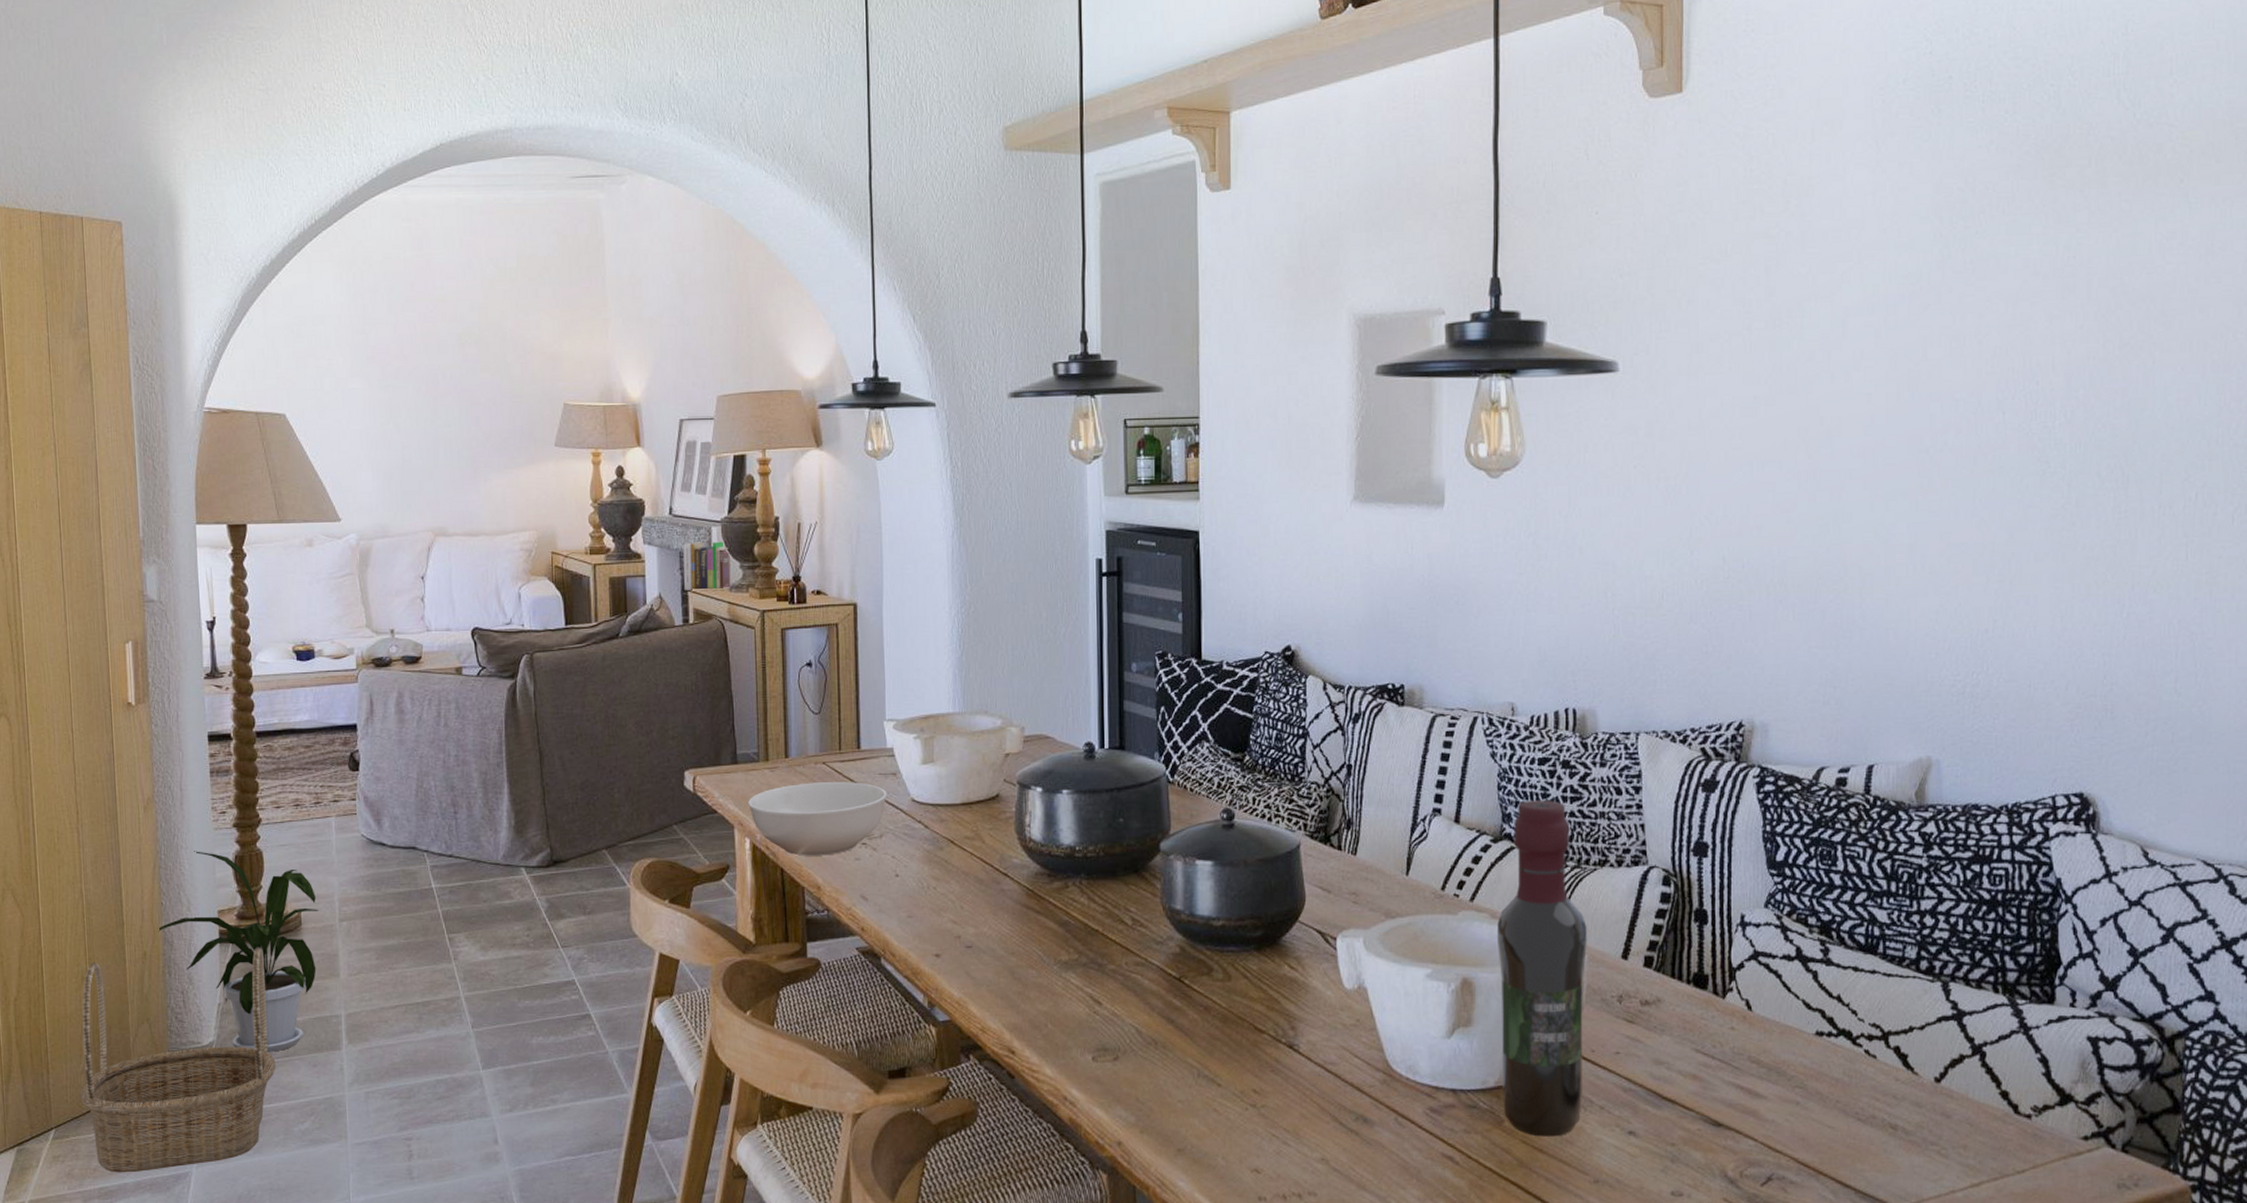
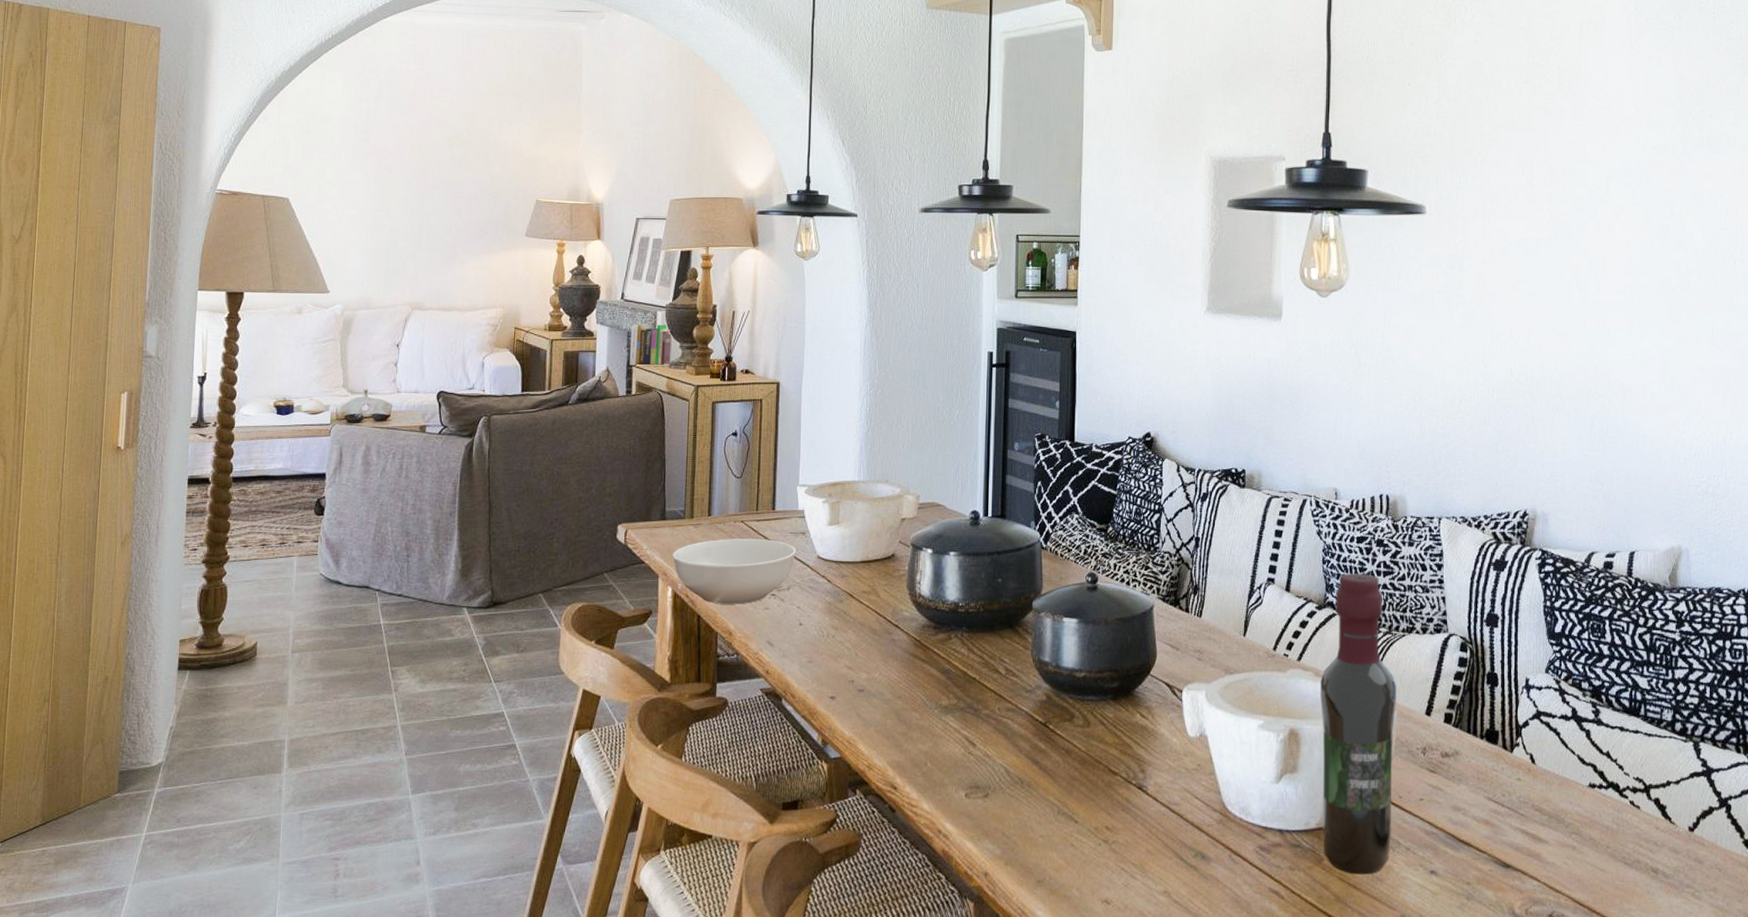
basket: present [80,947,276,1173] -> none [28,675,219,887]
house plant: present [157,851,319,1053] -> none [120,584,274,775]

